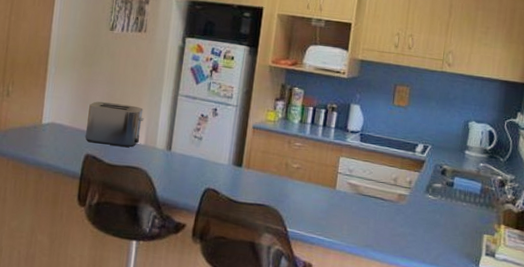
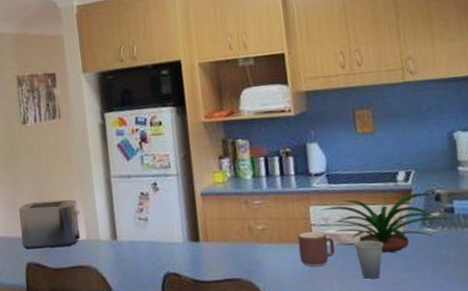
mug: none [322,177,353,209] -> present [297,231,335,267]
plant: none [350,158,451,209] -> present [322,192,453,253]
cup: none [368,194,392,228] -> present [354,240,384,279]

